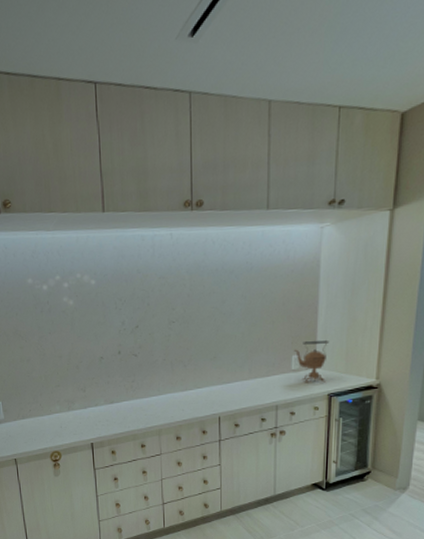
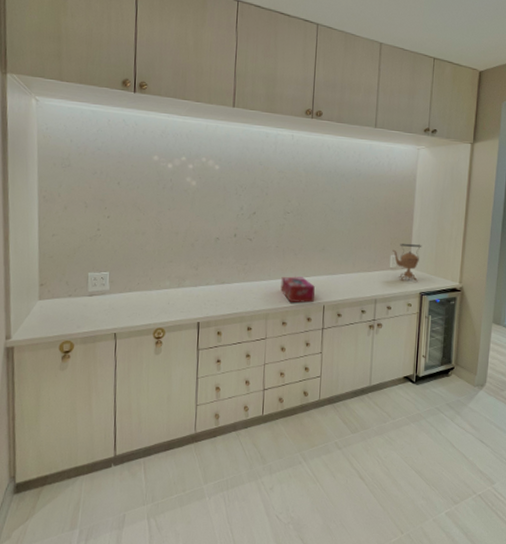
tissue box: none [172,389,208,416] -> present [280,276,315,303]

